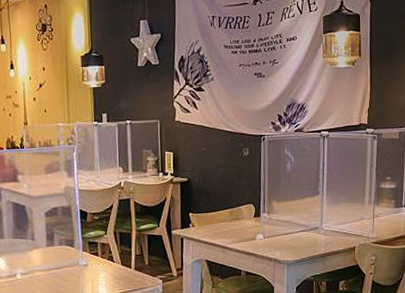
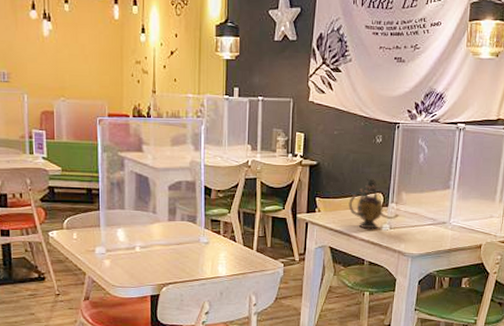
teapot: none [221,189,272,240] -> present [348,177,399,229]

